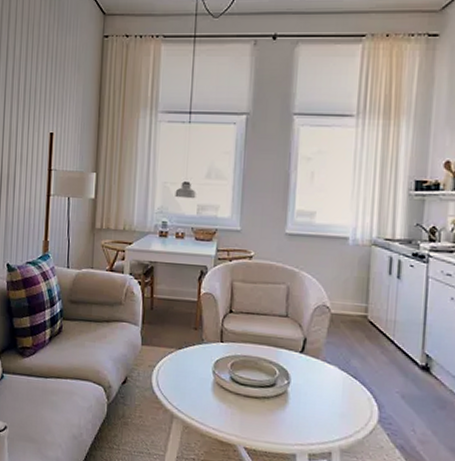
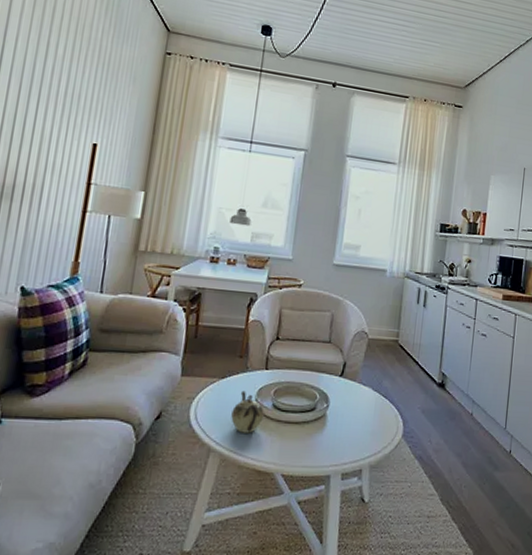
teapot: none [190,362,222,404] -> present [231,390,264,433]

